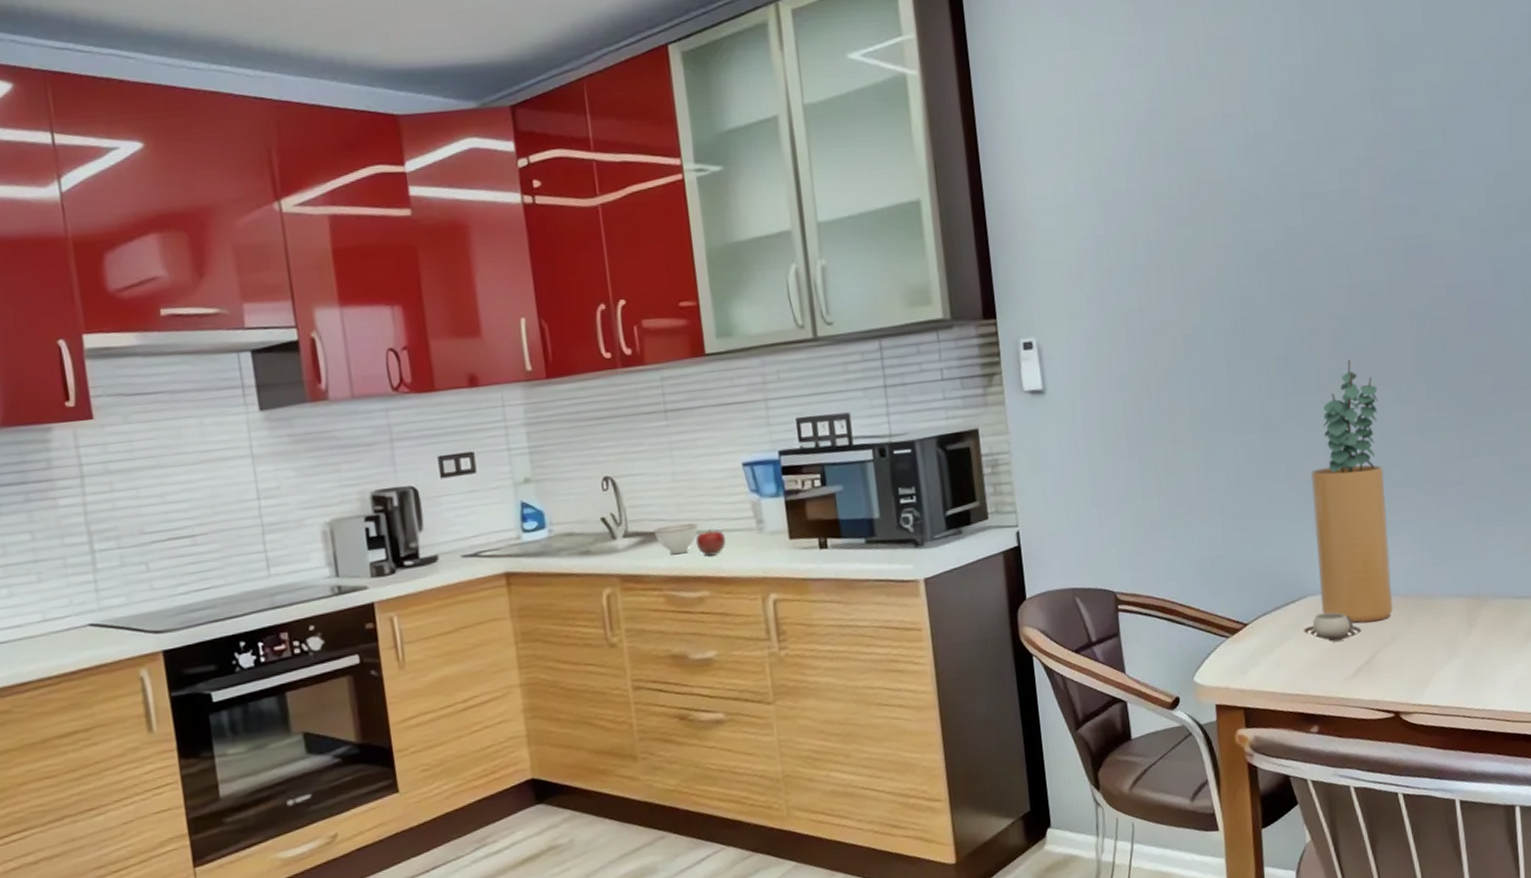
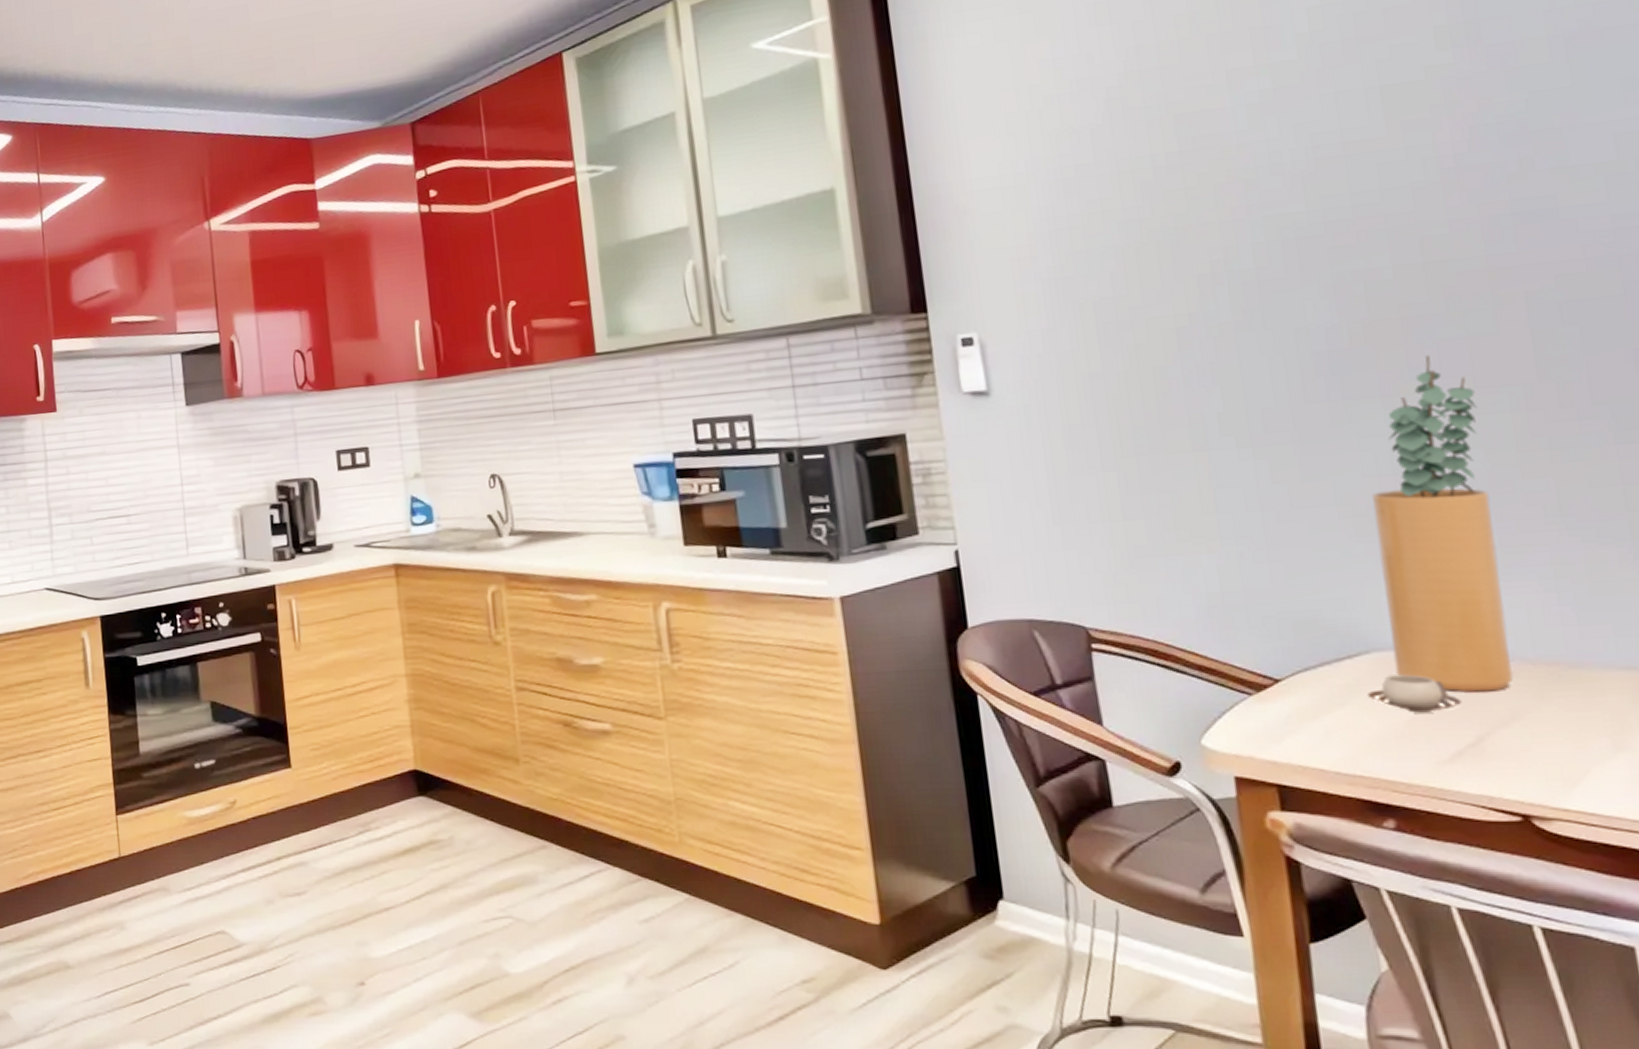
bowl: present [653,522,698,555] -> none [539,523,586,556]
fruit: present [695,526,726,556] -> none [583,528,616,559]

